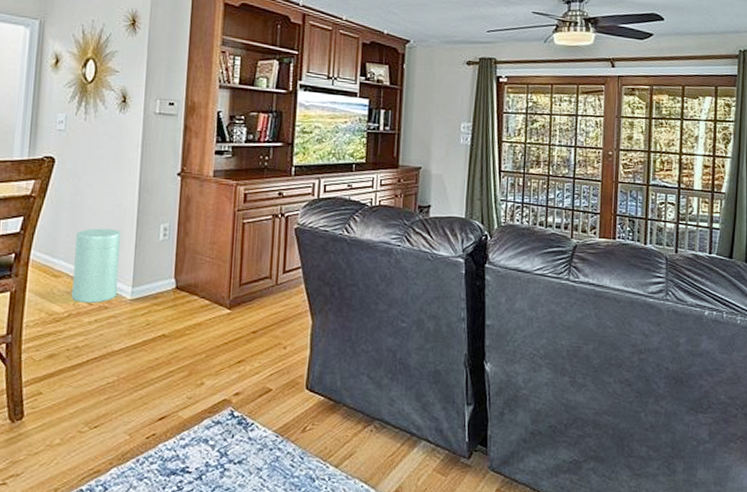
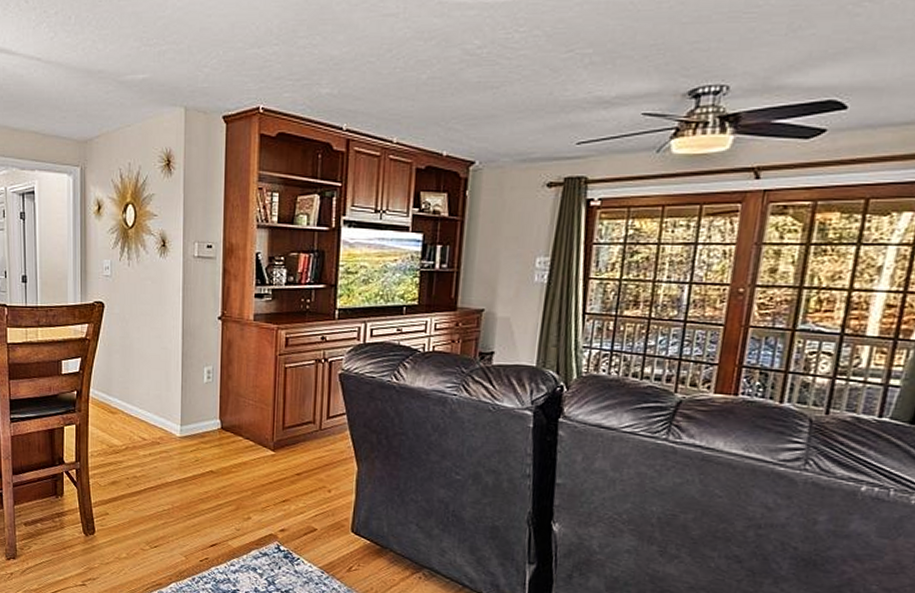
trash can: present [72,228,122,303] -> none [128,369,168,439]

